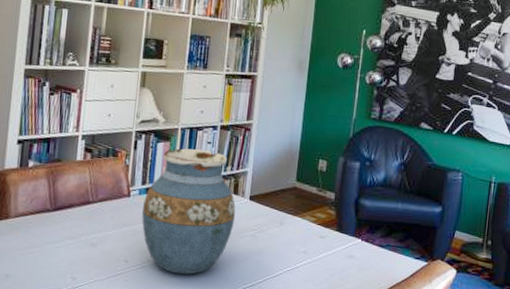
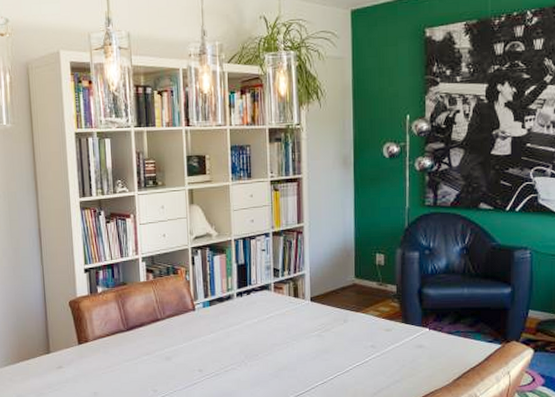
vase: present [142,148,236,275] -> none [208,258,299,378]

